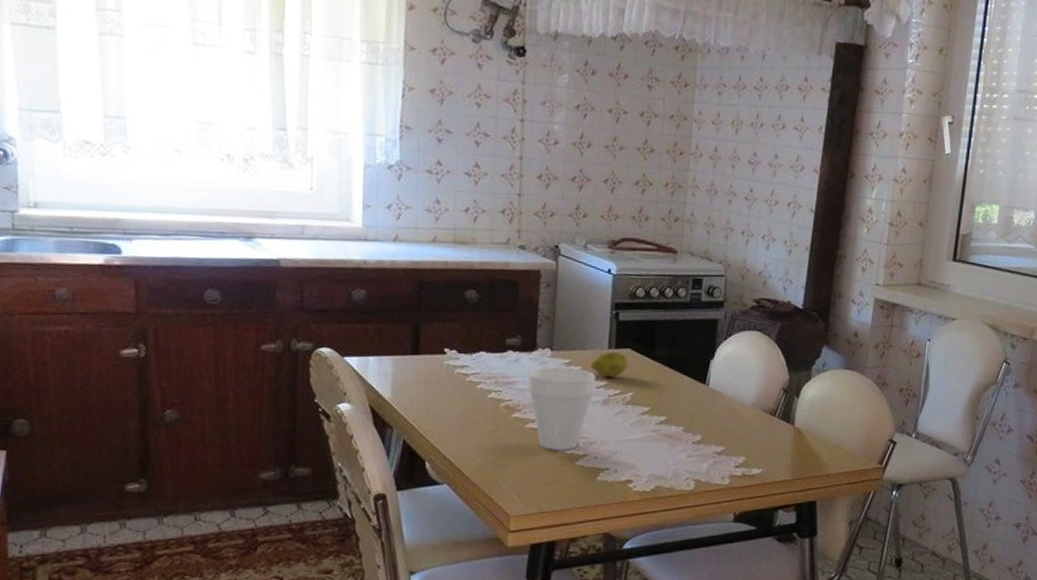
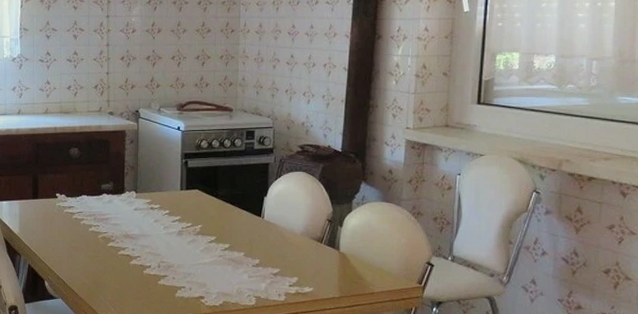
cup: present [527,366,596,451] -> none [119,205,171,272]
fruit: present [590,352,629,377] -> none [167,193,197,213]

